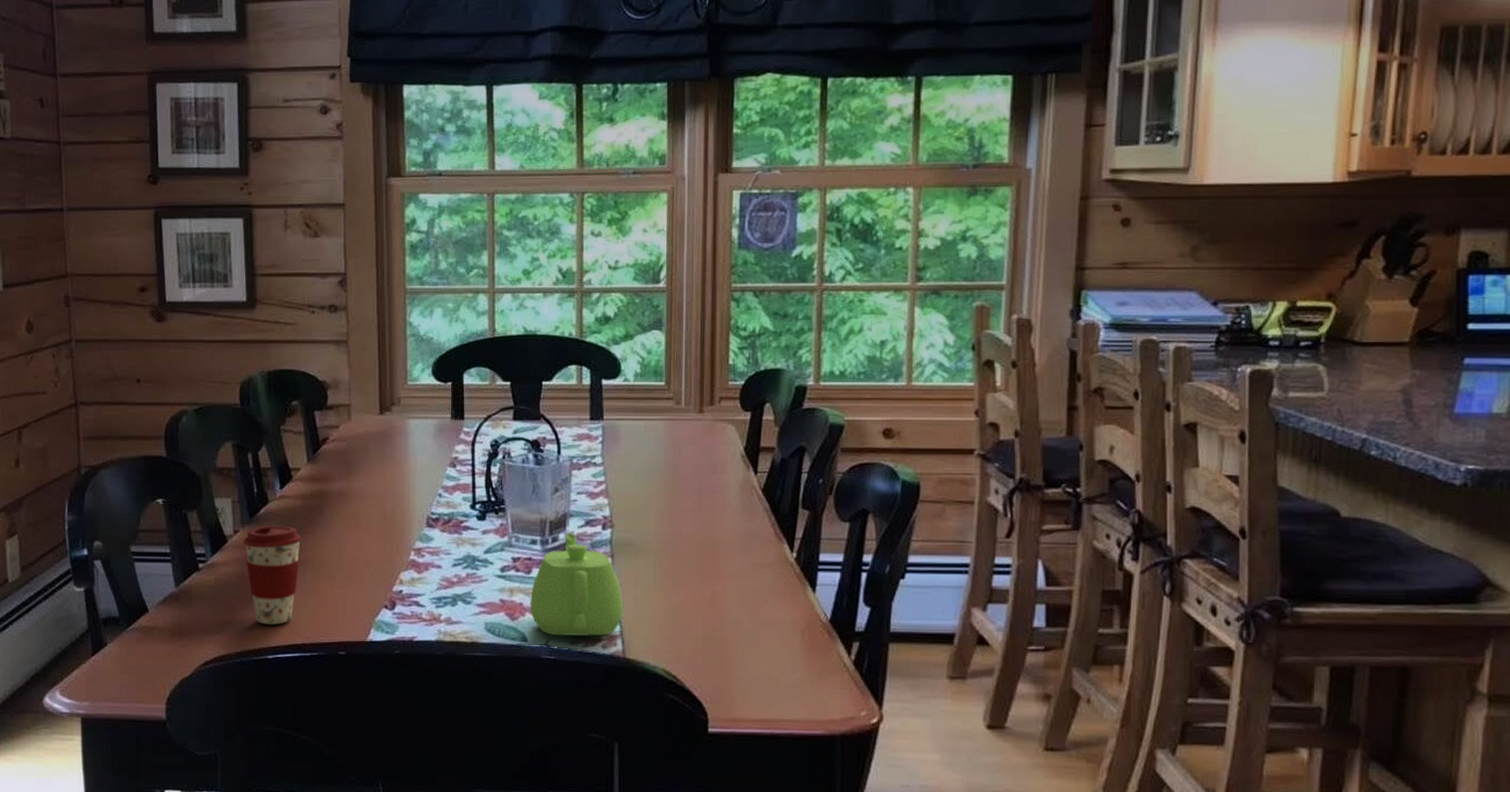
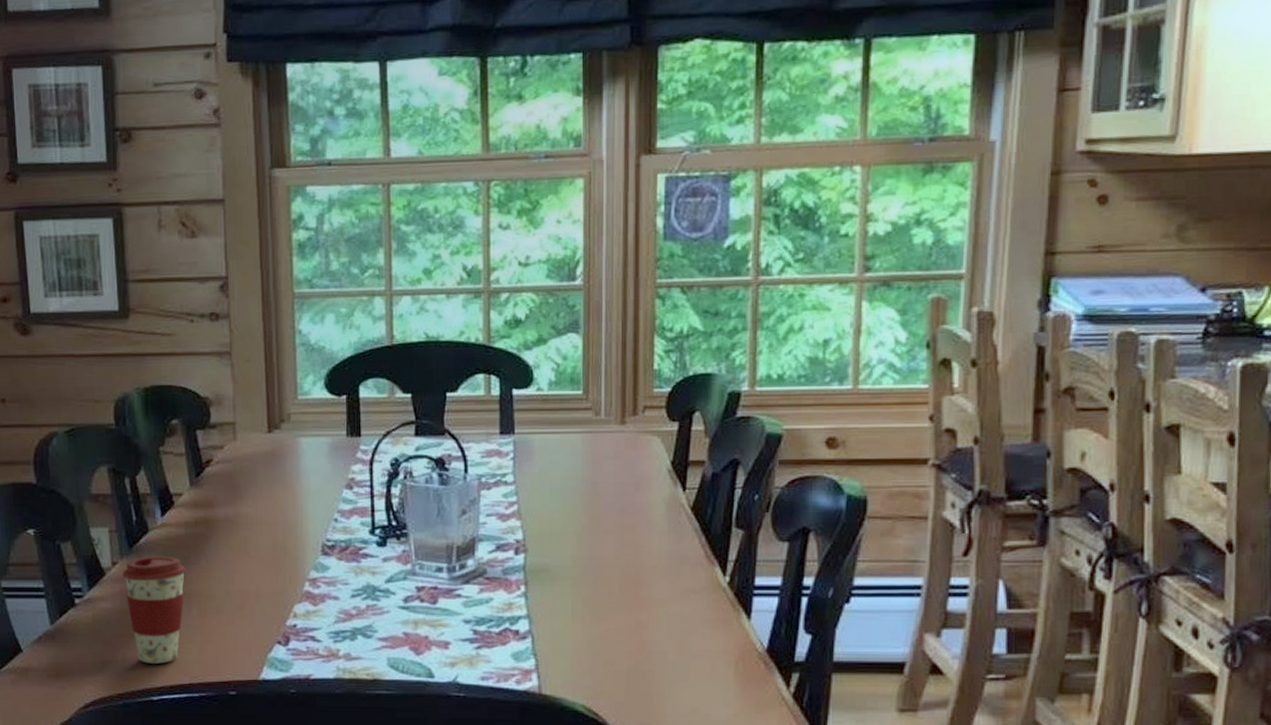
teapot: present [530,532,623,636] -> none [436,558,538,672]

